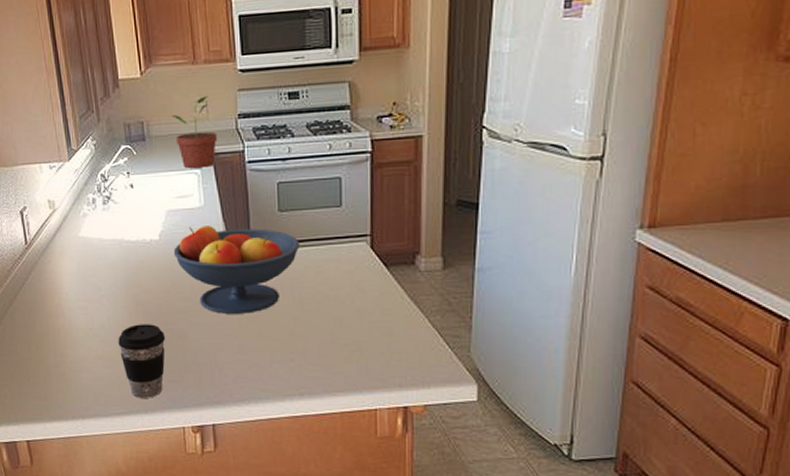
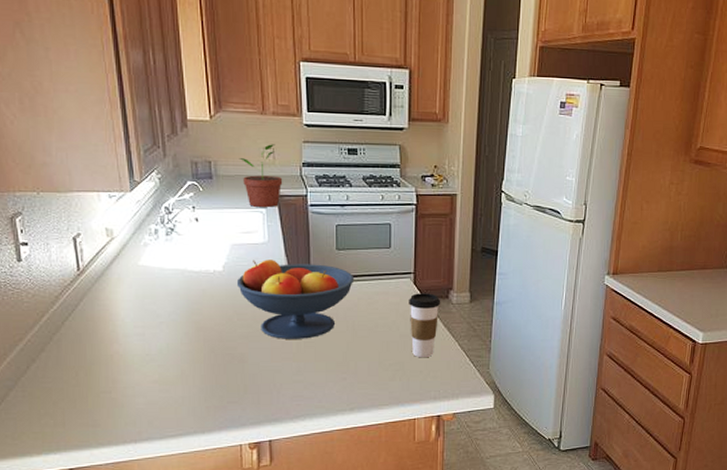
coffee cup: present [118,324,166,398] -> none [176,349,226,419]
coffee cup: none [365,259,406,337] -> present [409,293,441,358]

